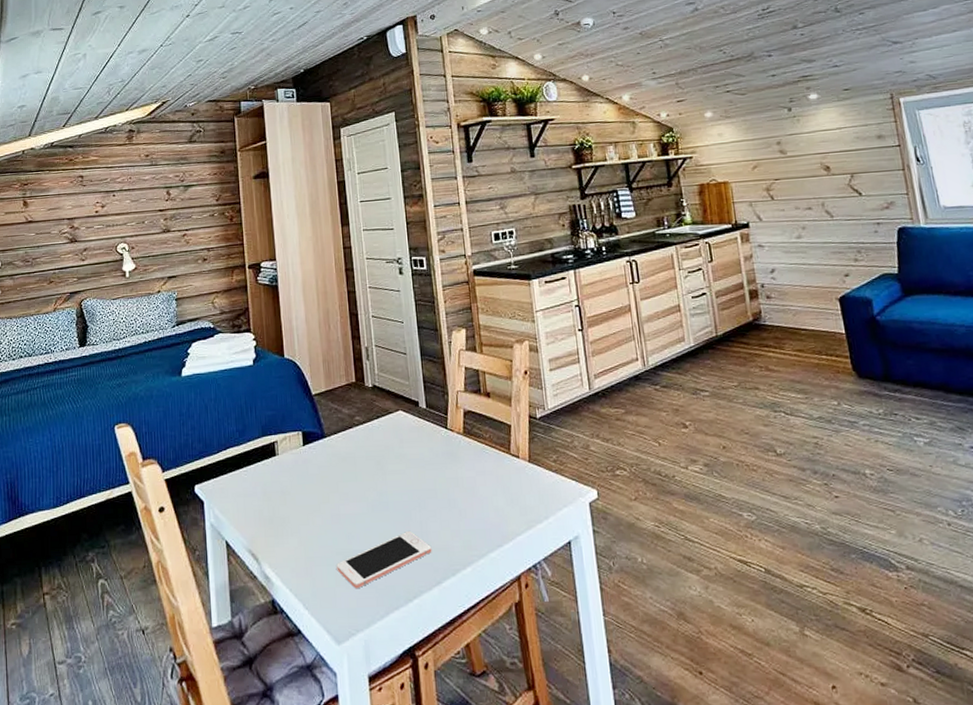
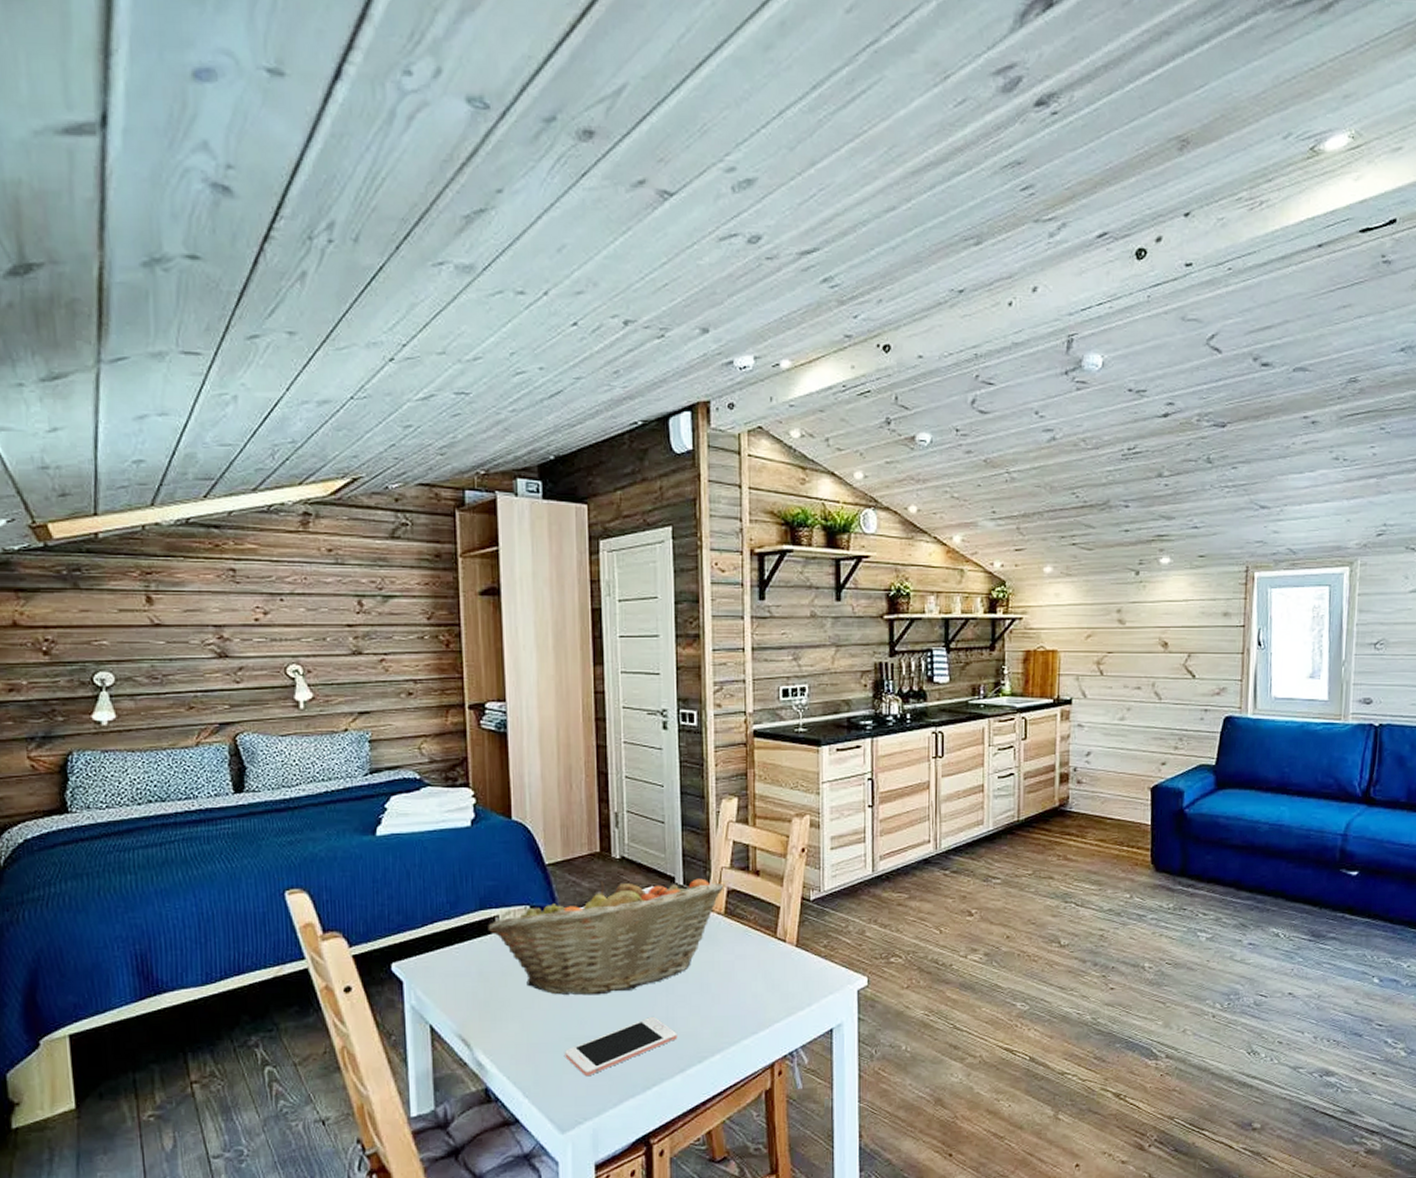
fruit basket: none [269,402,461,512] -> present [488,878,724,996]

